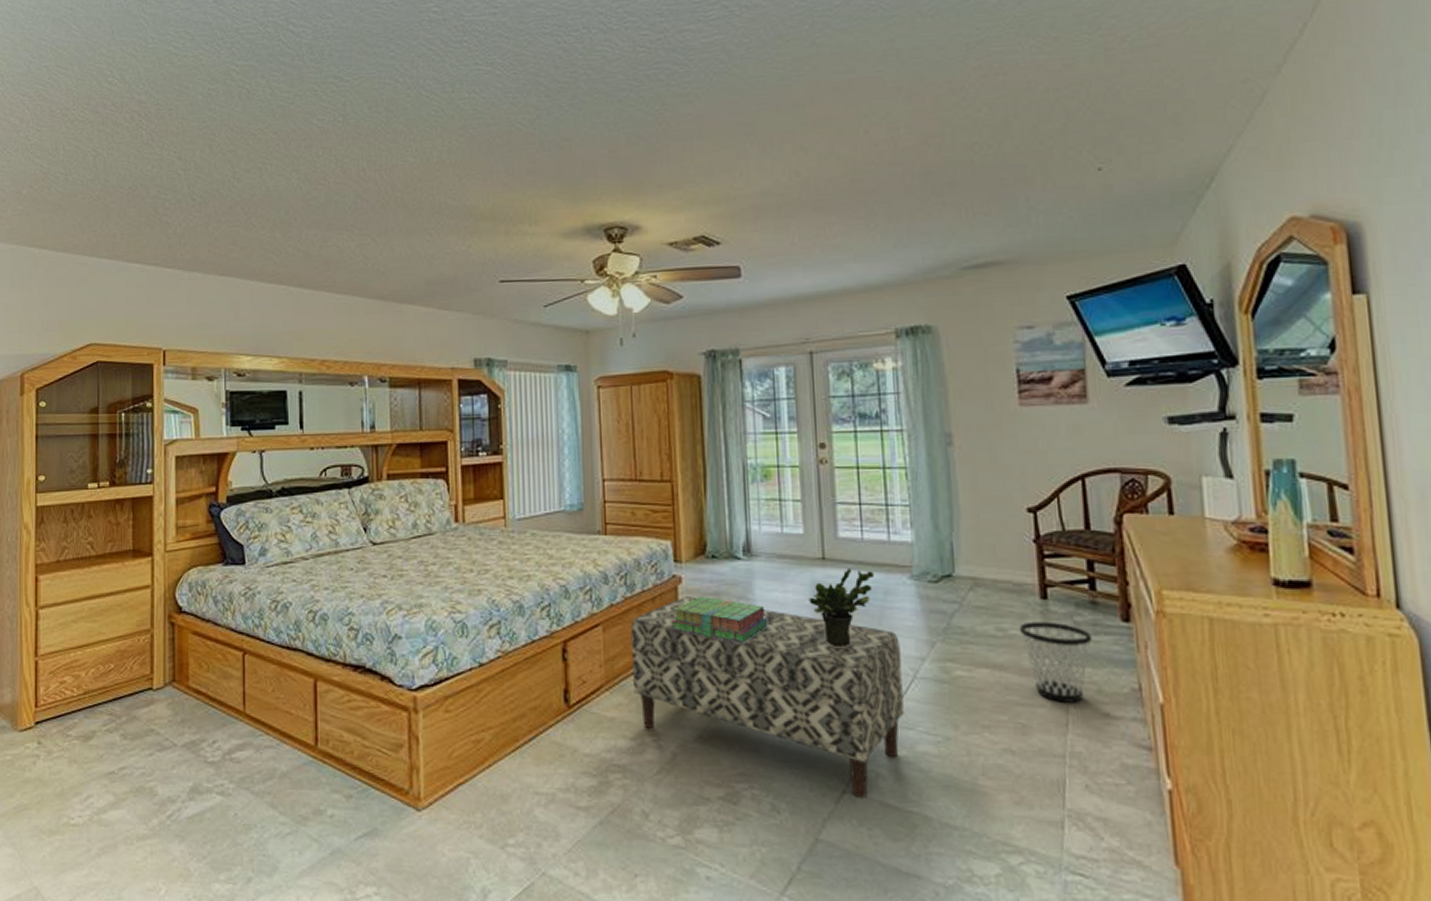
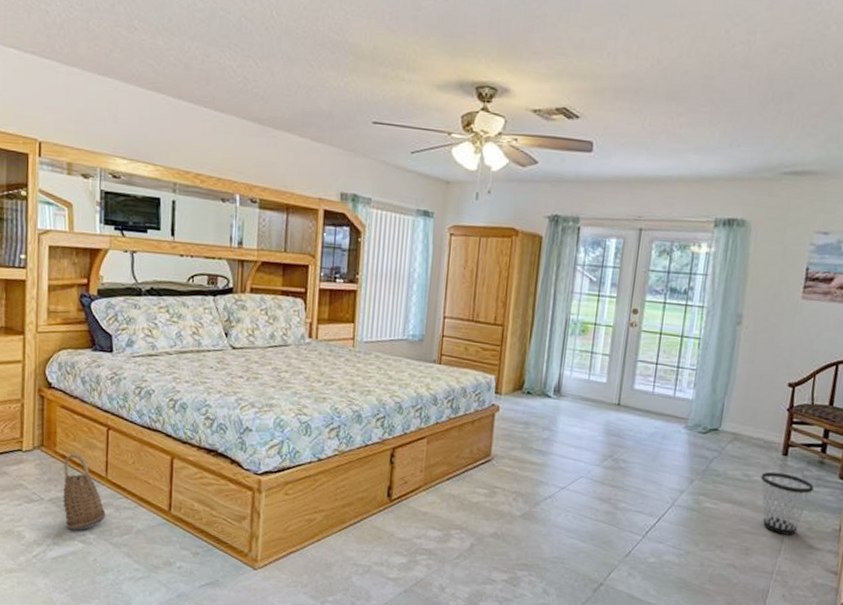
basket: none [198,686,245,780] -> present [63,453,106,531]
bench: present [630,597,904,800] -> none [446,422,667,591]
stack of books: present [671,597,769,644] -> none [484,424,565,465]
potted plant: present [809,567,874,647] -> none [600,414,657,476]

